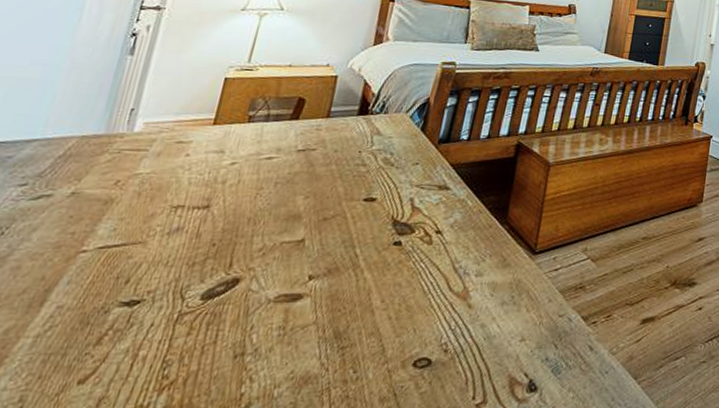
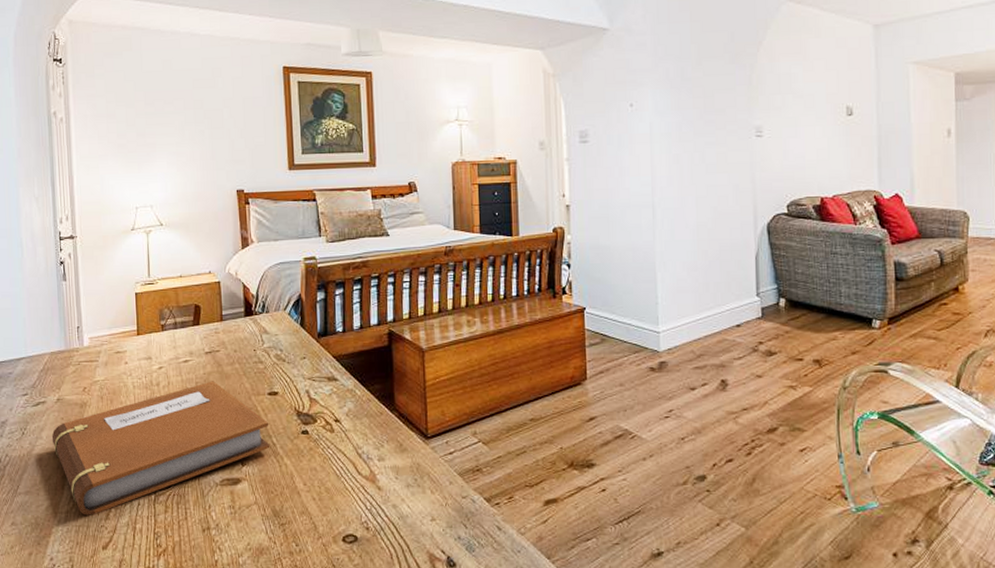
notebook: none [45,182,356,340] -> present [51,381,270,515]

